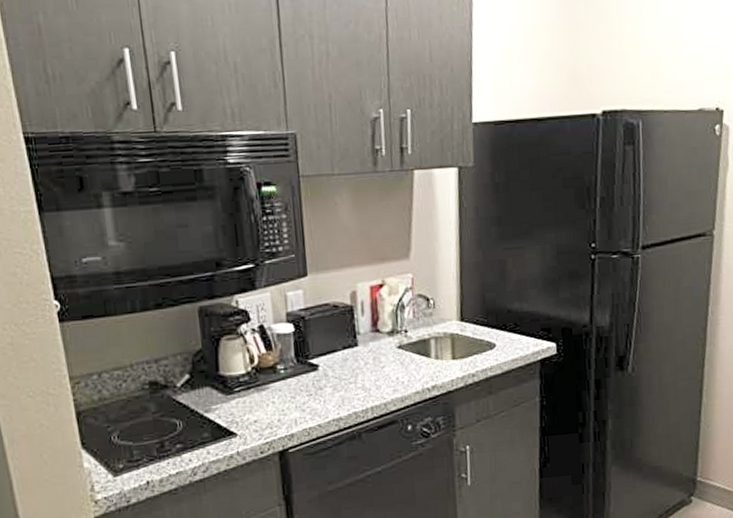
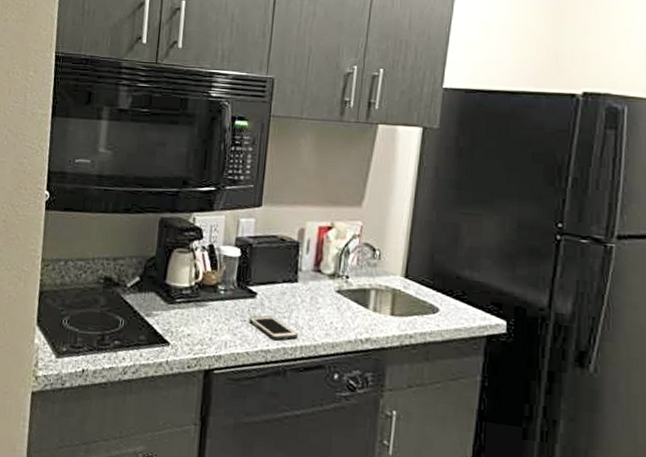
cell phone: none [315,385,368,407] -> present [249,315,299,341]

